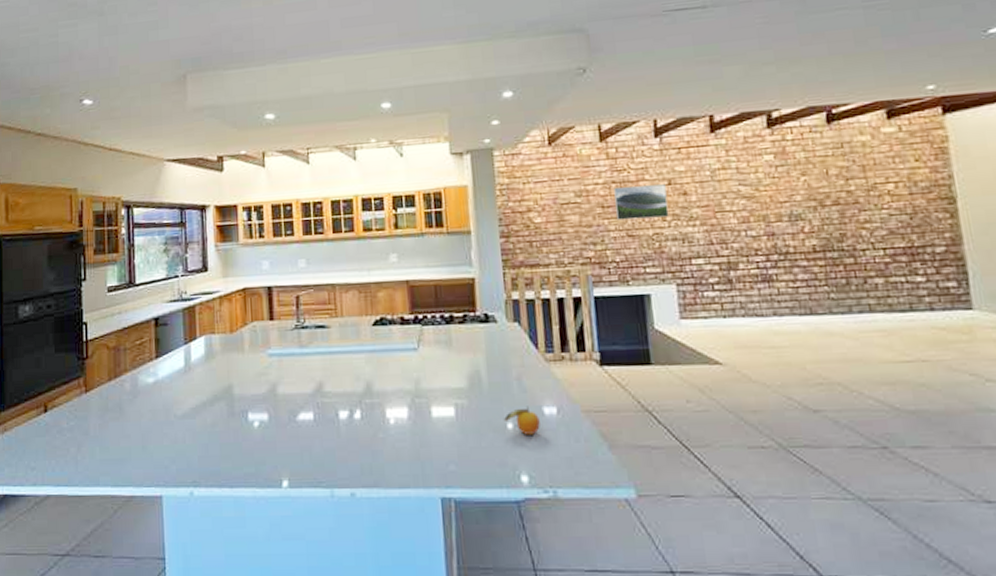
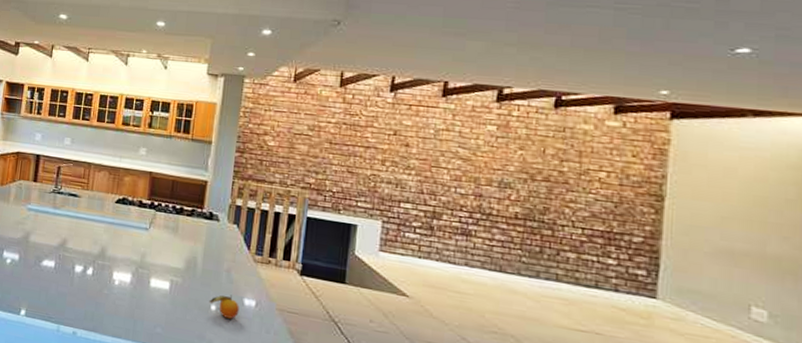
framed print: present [614,184,669,221] -> none [340,129,391,162]

